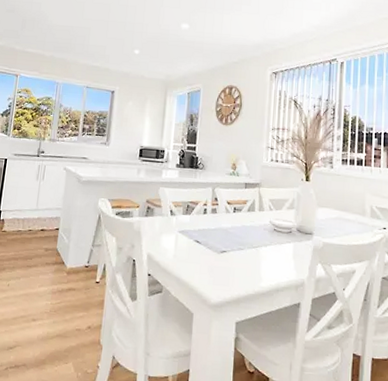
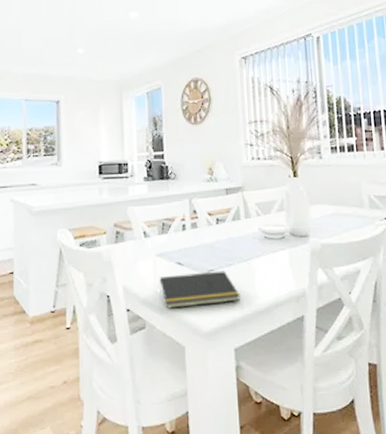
notepad: none [177,250,248,282] -> present [158,270,241,309]

